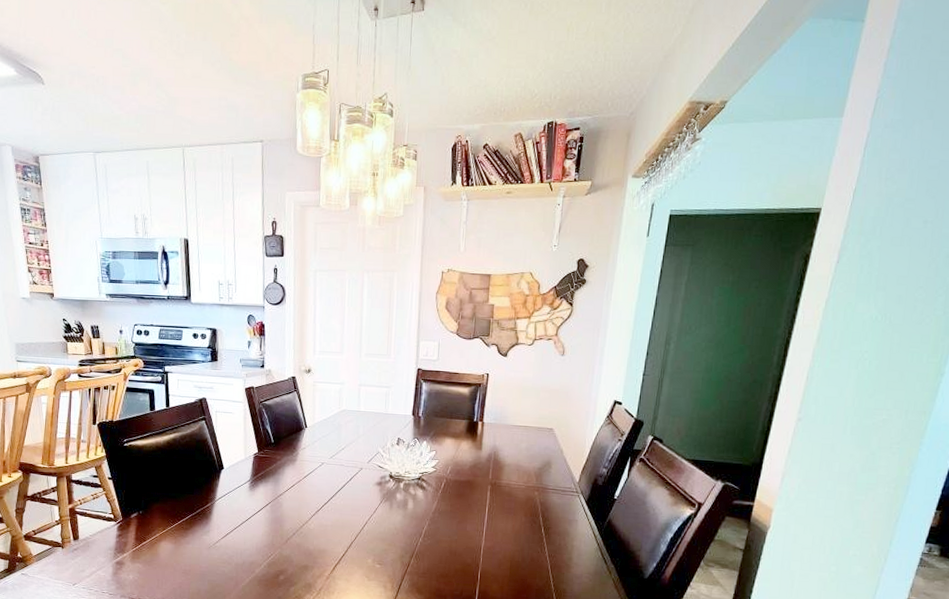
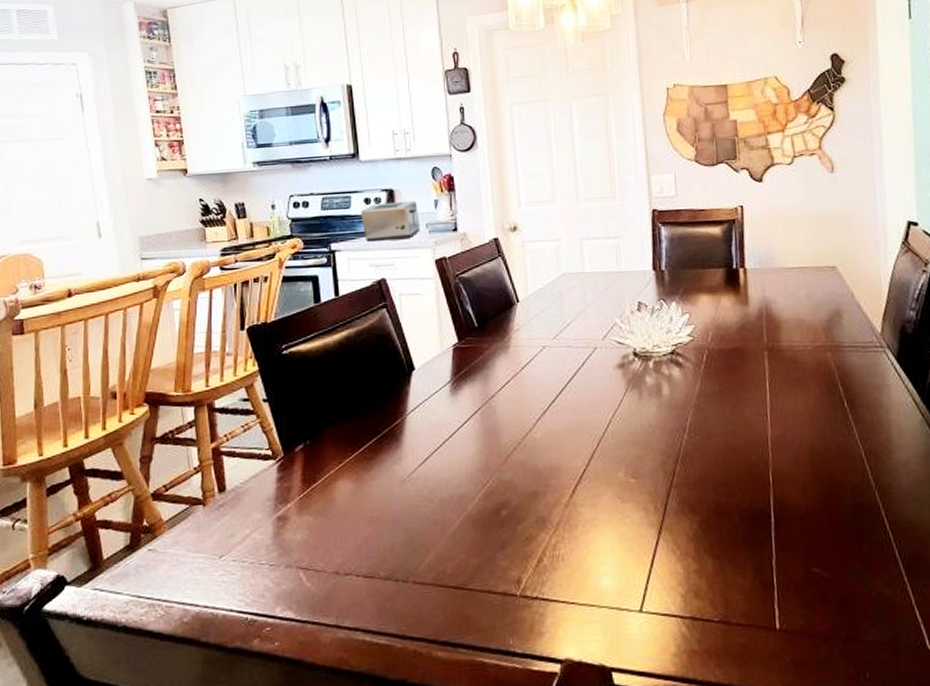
toaster: none [190,339,236,370] -> present [361,200,420,242]

